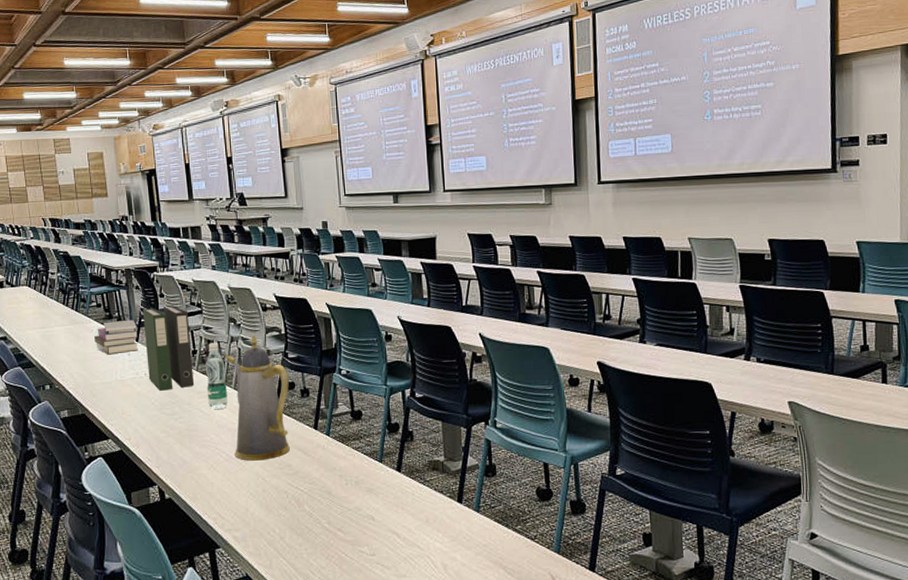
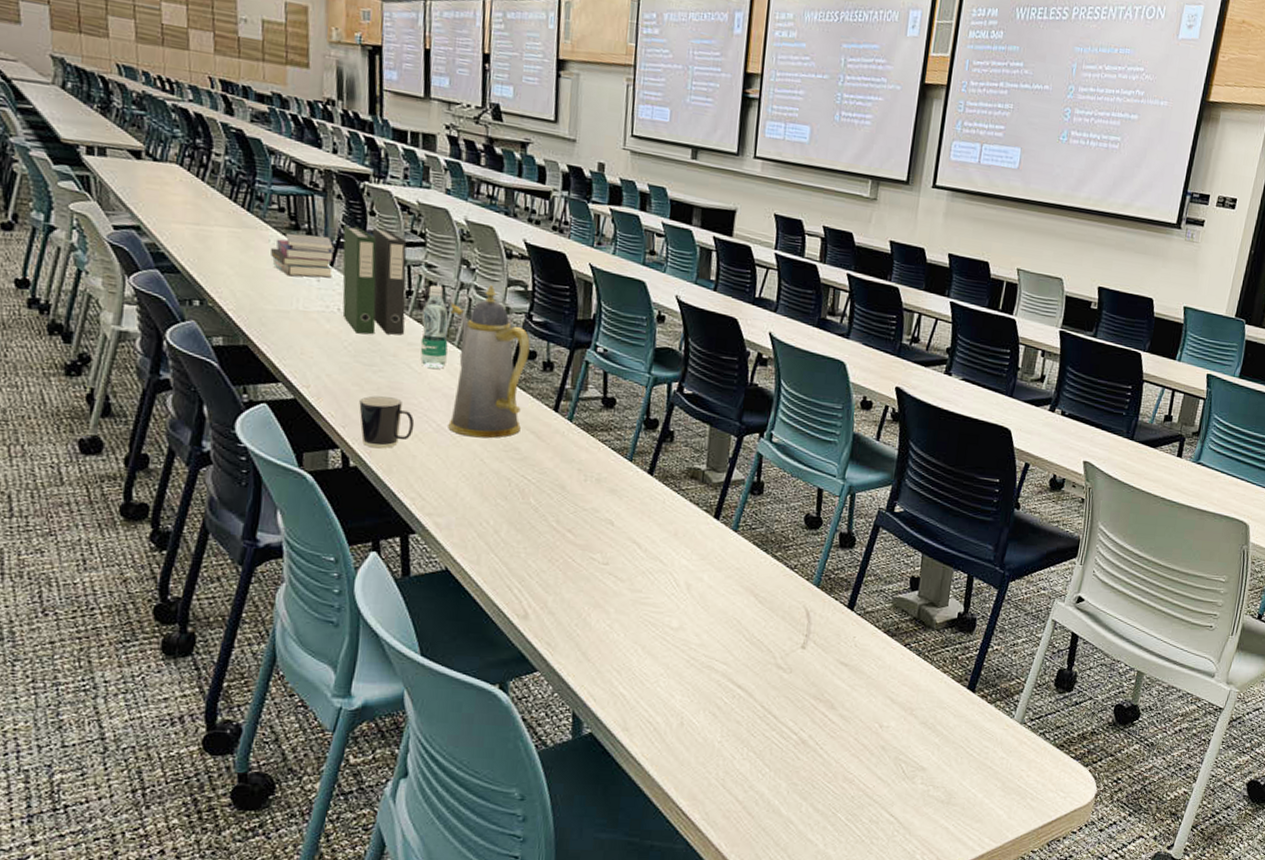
mug: none [167,438,210,481] -> present [359,396,415,449]

